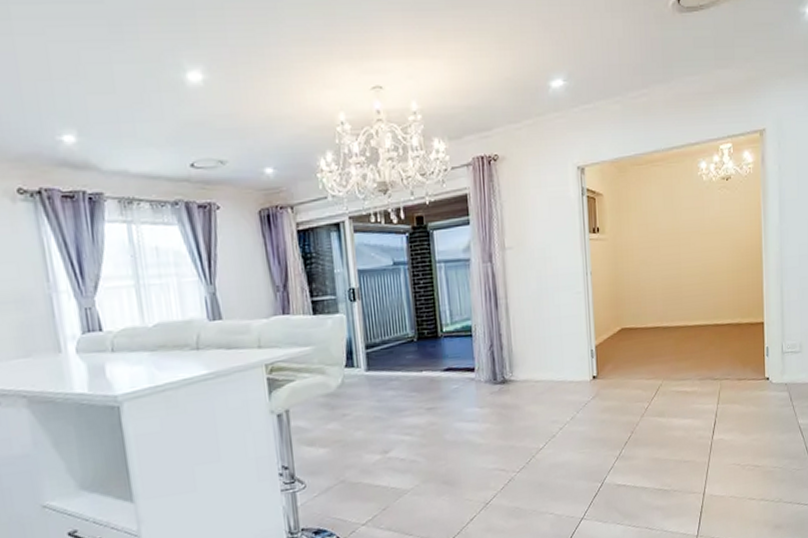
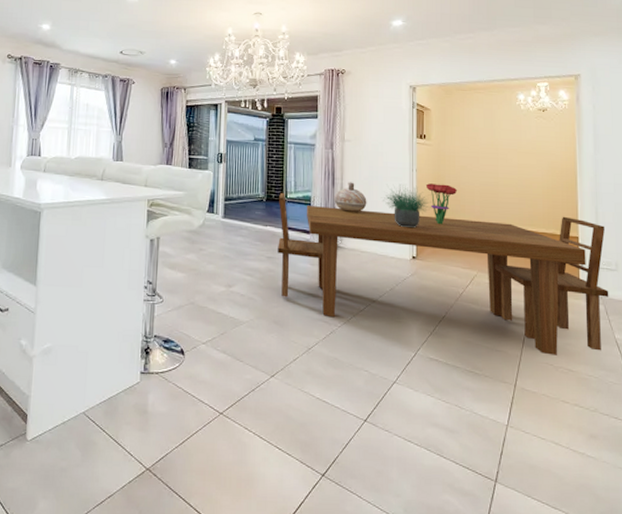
dining table: none [433,301,793,464] -> present [278,192,609,355]
ceramic vessel: none [499,299,538,338] -> present [334,182,367,213]
potted plant: none [555,293,610,345] -> present [383,184,431,229]
bouquet: none [602,285,638,335] -> present [425,183,458,225]

